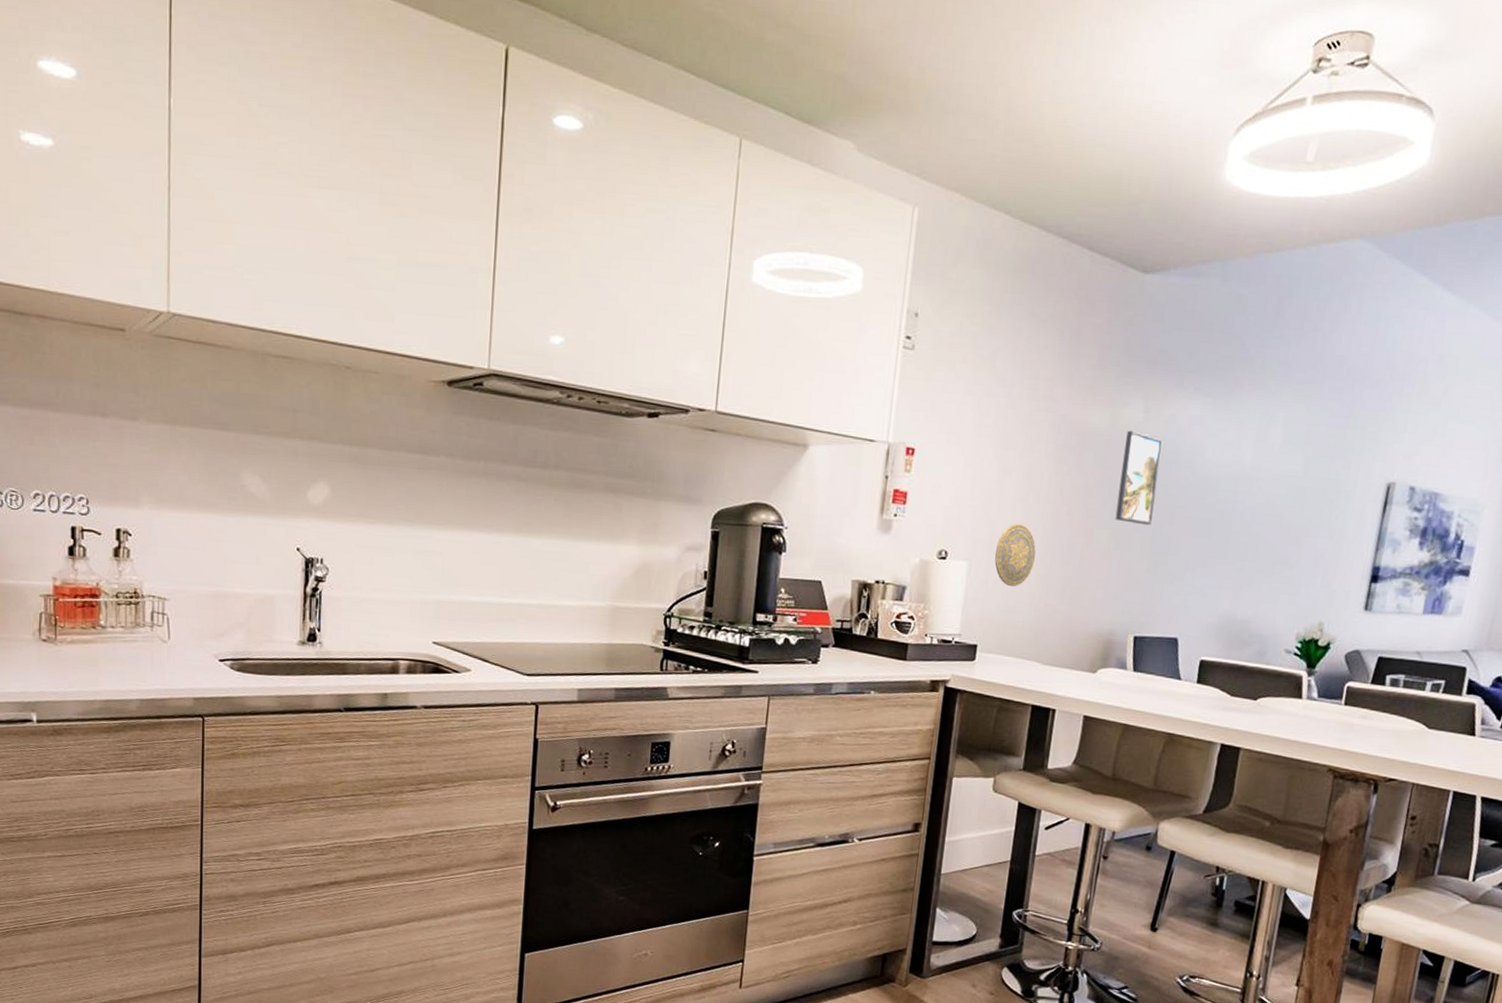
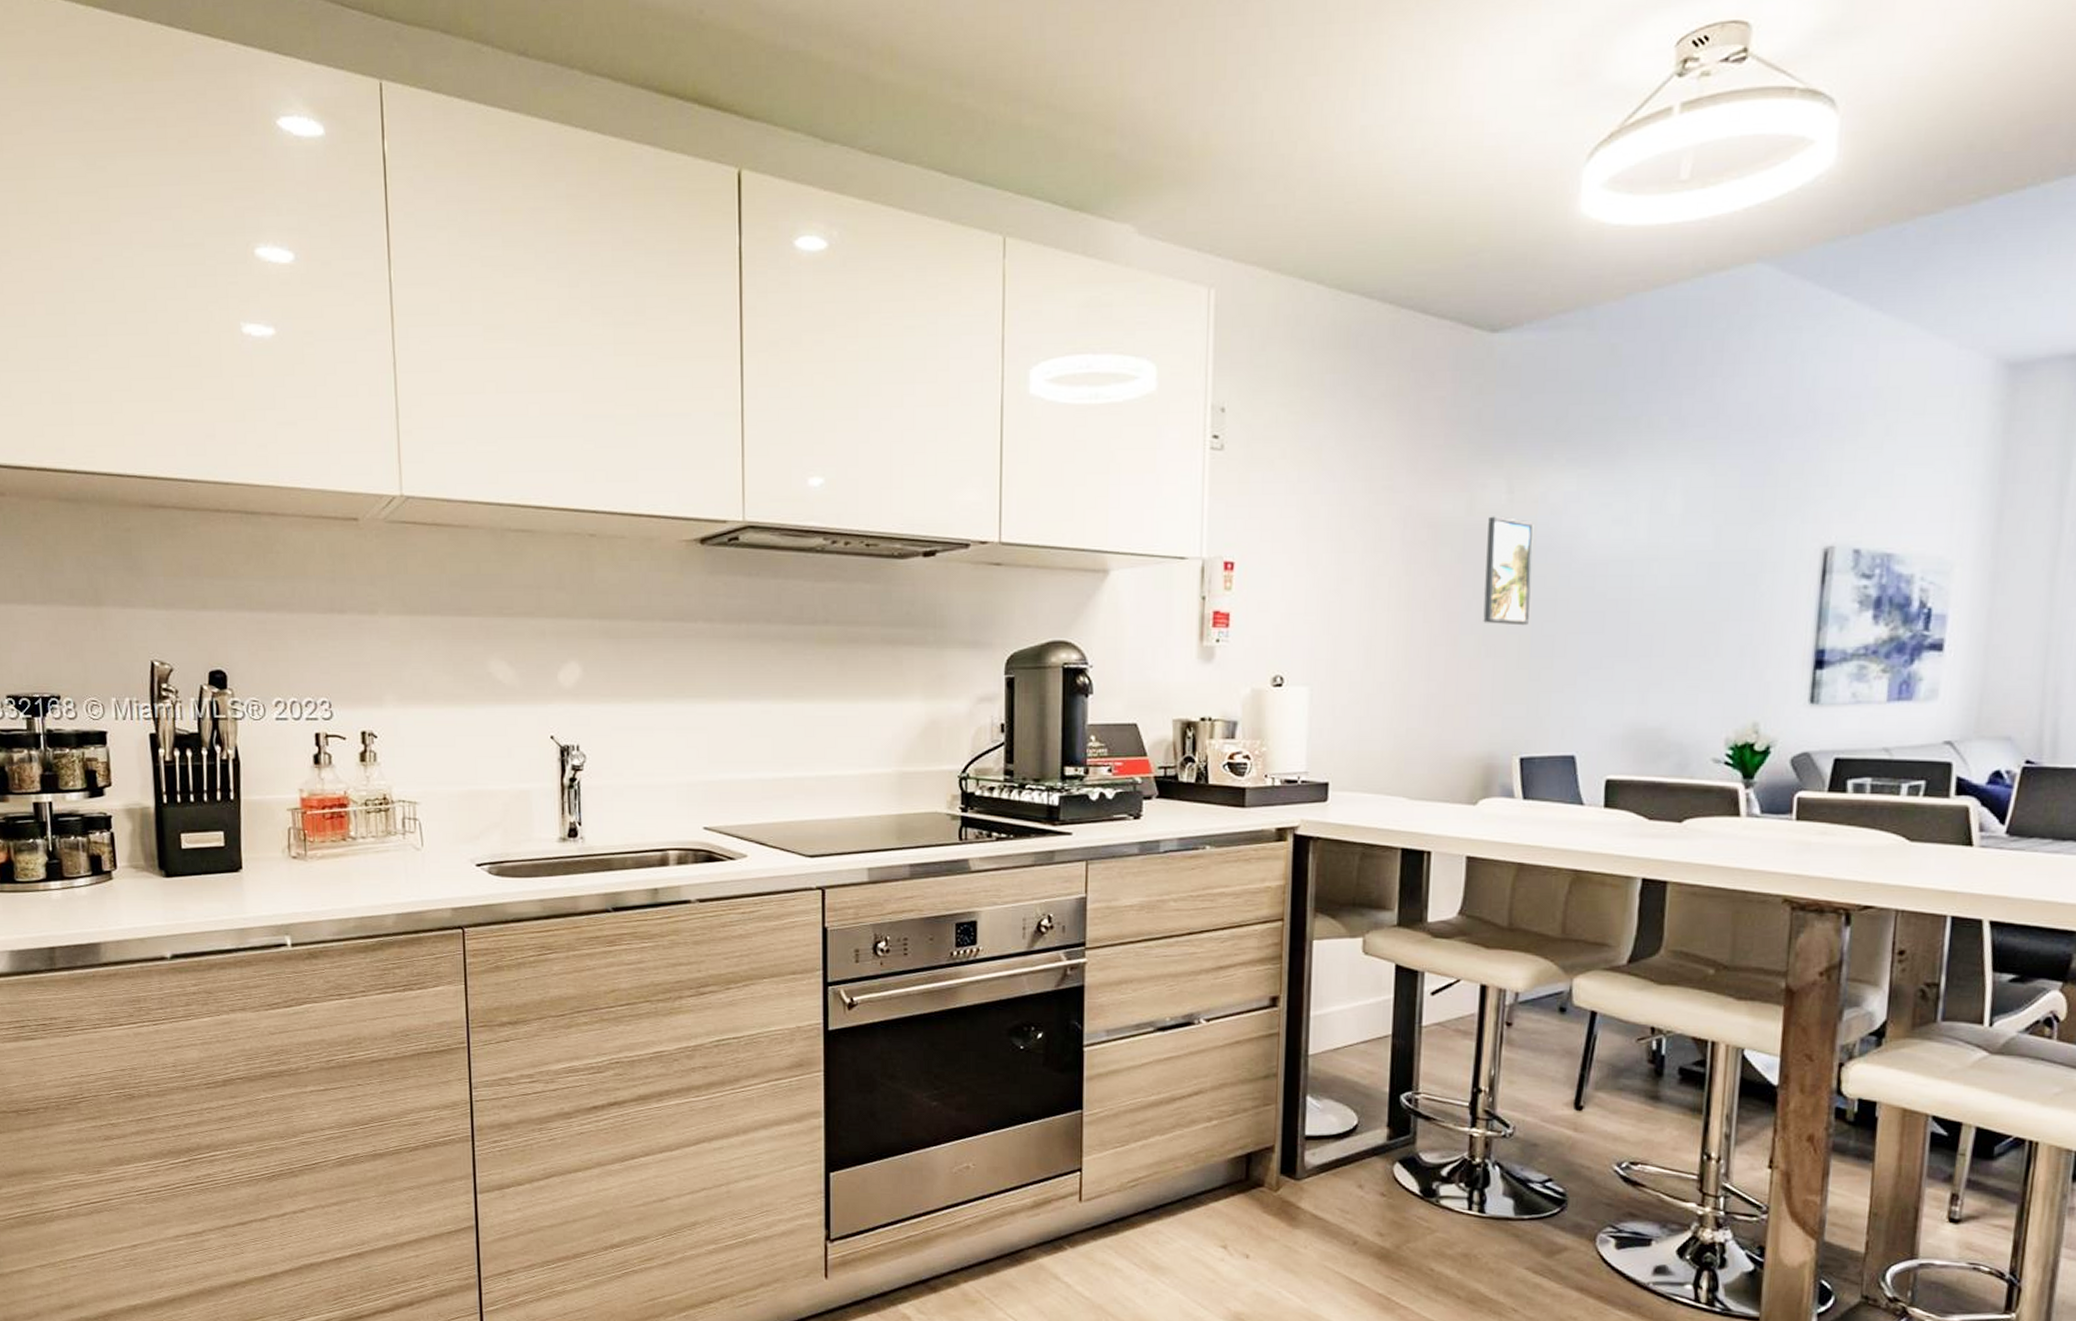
decorative plate: present [995,523,1036,587] -> none [1340,637,1390,712]

